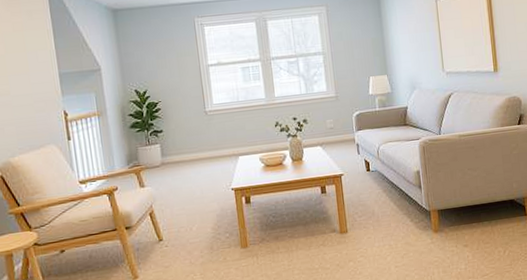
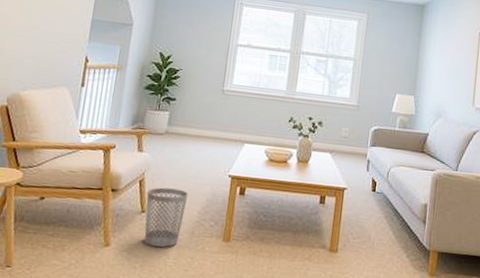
wastebasket: none [159,212,200,269] -> present [144,187,188,248]

